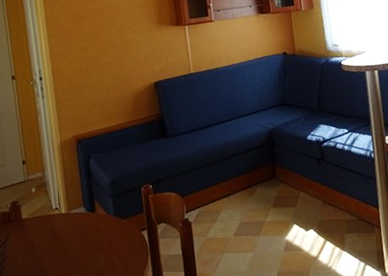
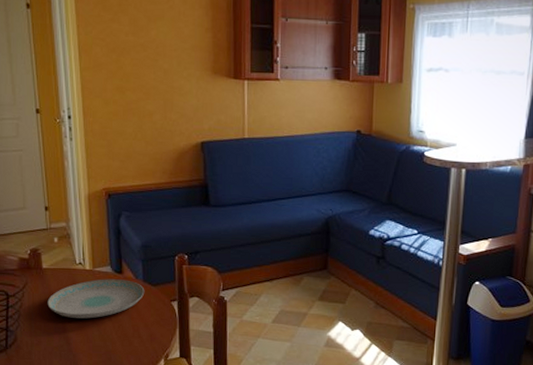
plate: none [28,217,117,264] -> present [47,279,145,319]

